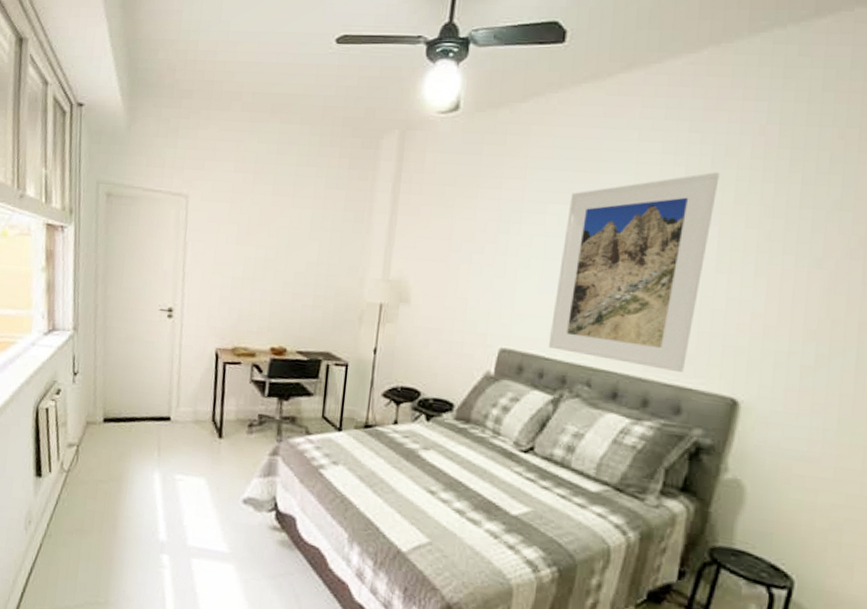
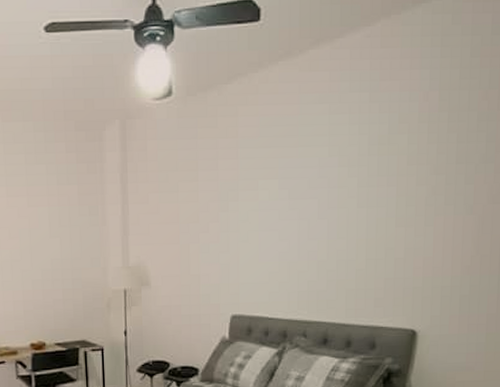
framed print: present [548,171,720,373] -> none [270,137,395,315]

